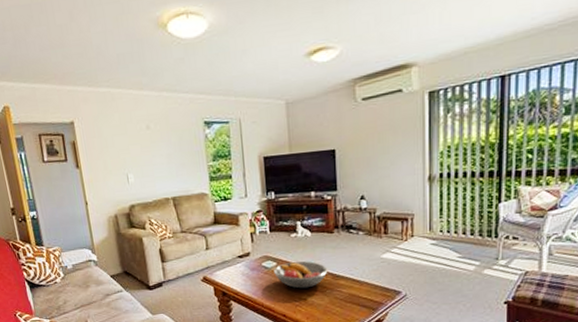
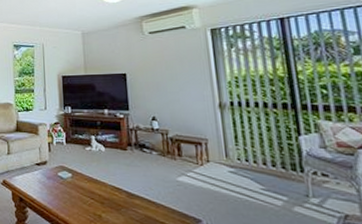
fruit bowl: present [274,261,328,289] -> none [69,174,123,204]

